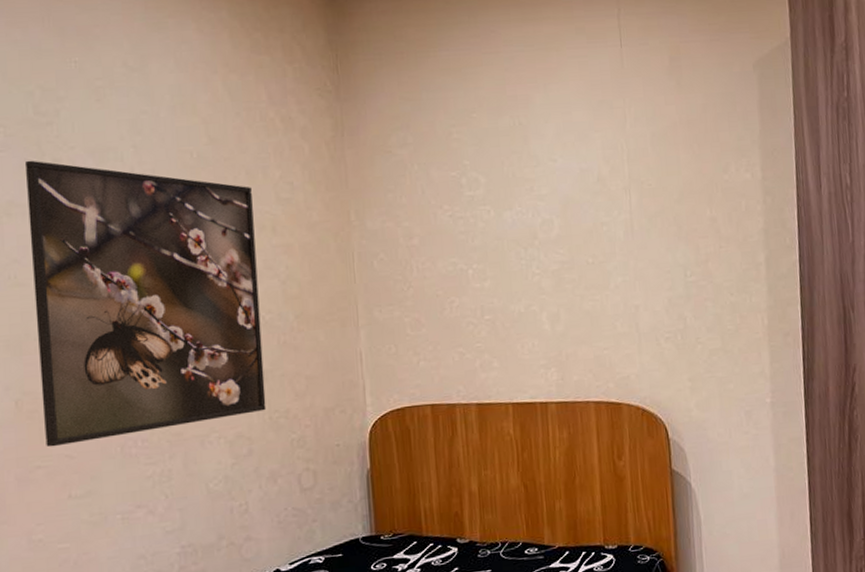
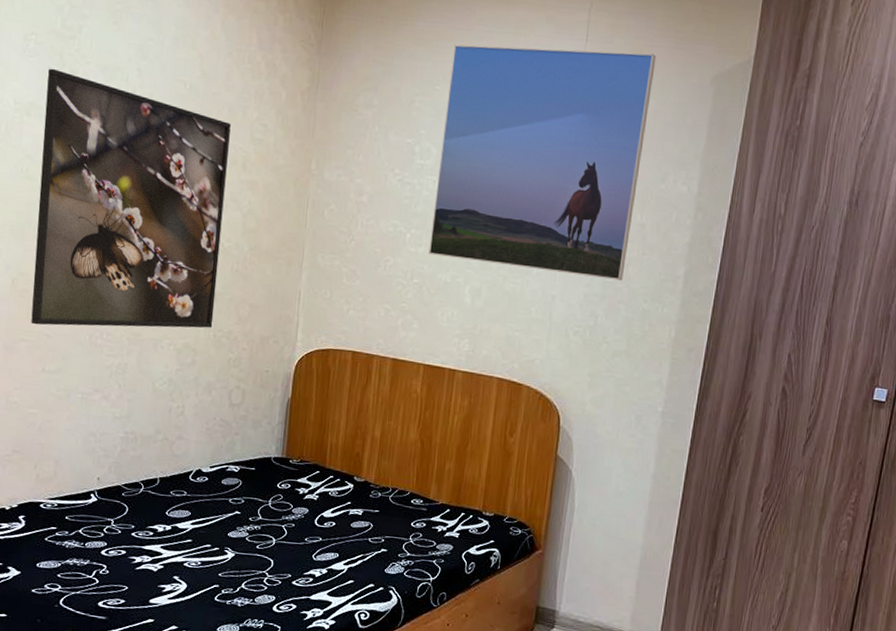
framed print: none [484,49,705,288] -> present [428,44,656,281]

